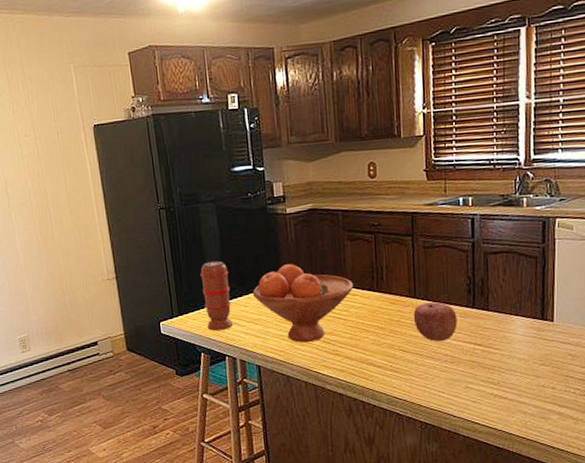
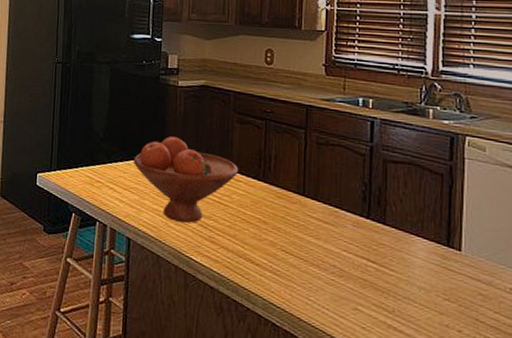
spice grinder: present [200,261,233,330] -> none [82,121,113,193]
apple: present [413,302,457,342] -> none [300,203,349,250]

